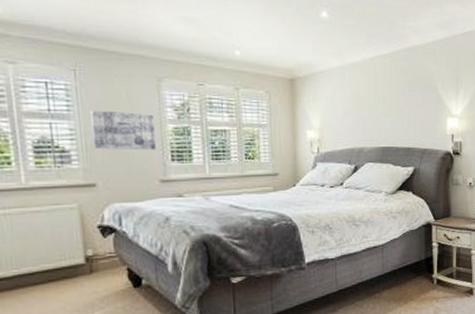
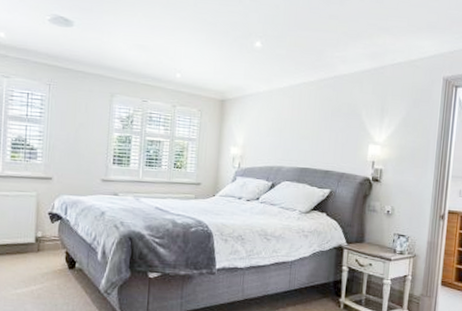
wall art: present [90,110,156,151] -> none [55,117,104,154]

